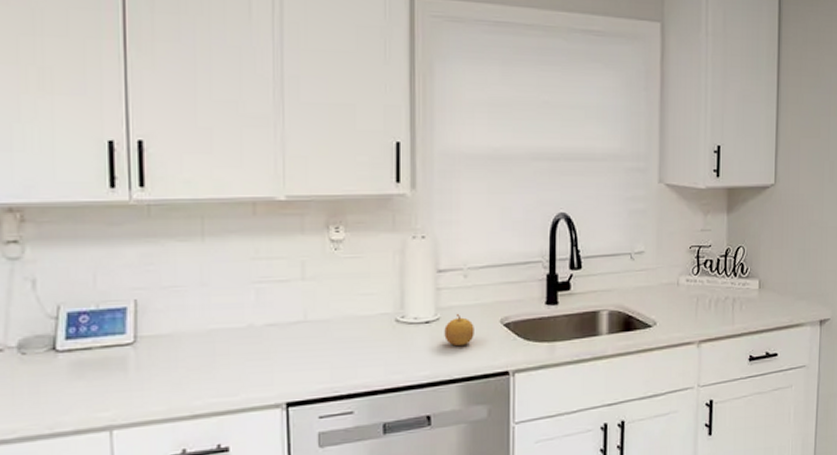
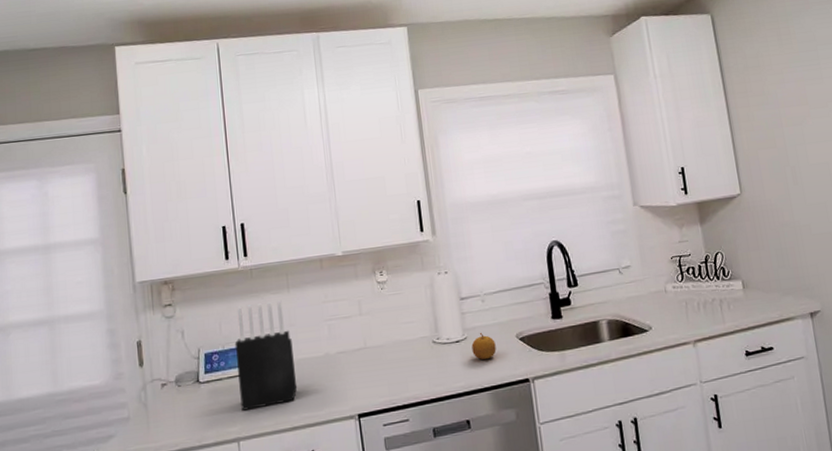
knife block: none [115,250,205,391] -> present [234,300,298,411]

